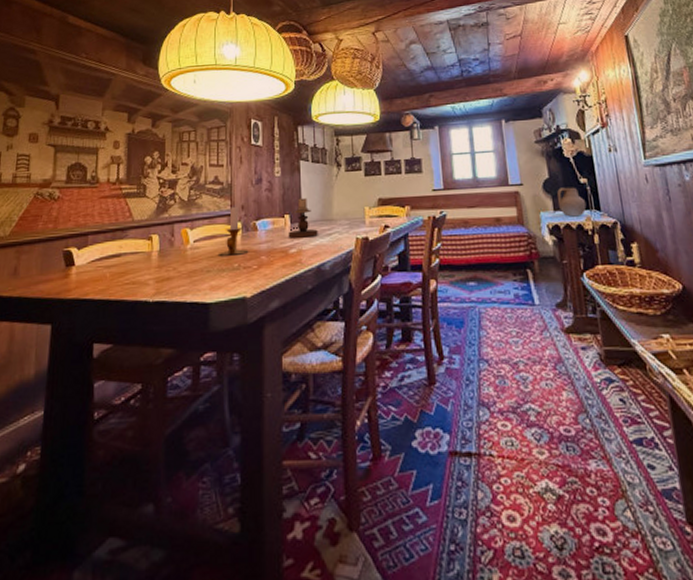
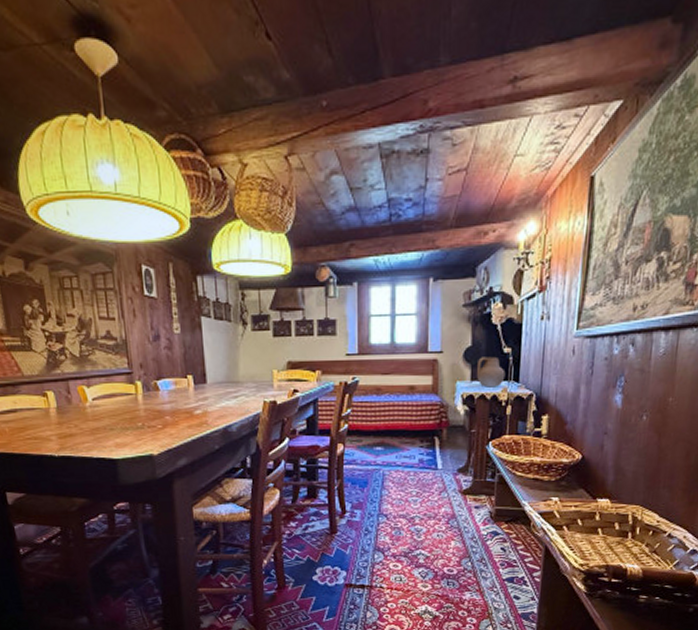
candlestick: present [219,206,249,256] -> none [120,364,152,415]
candlestick: present [288,197,318,238] -> none [191,358,224,399]

